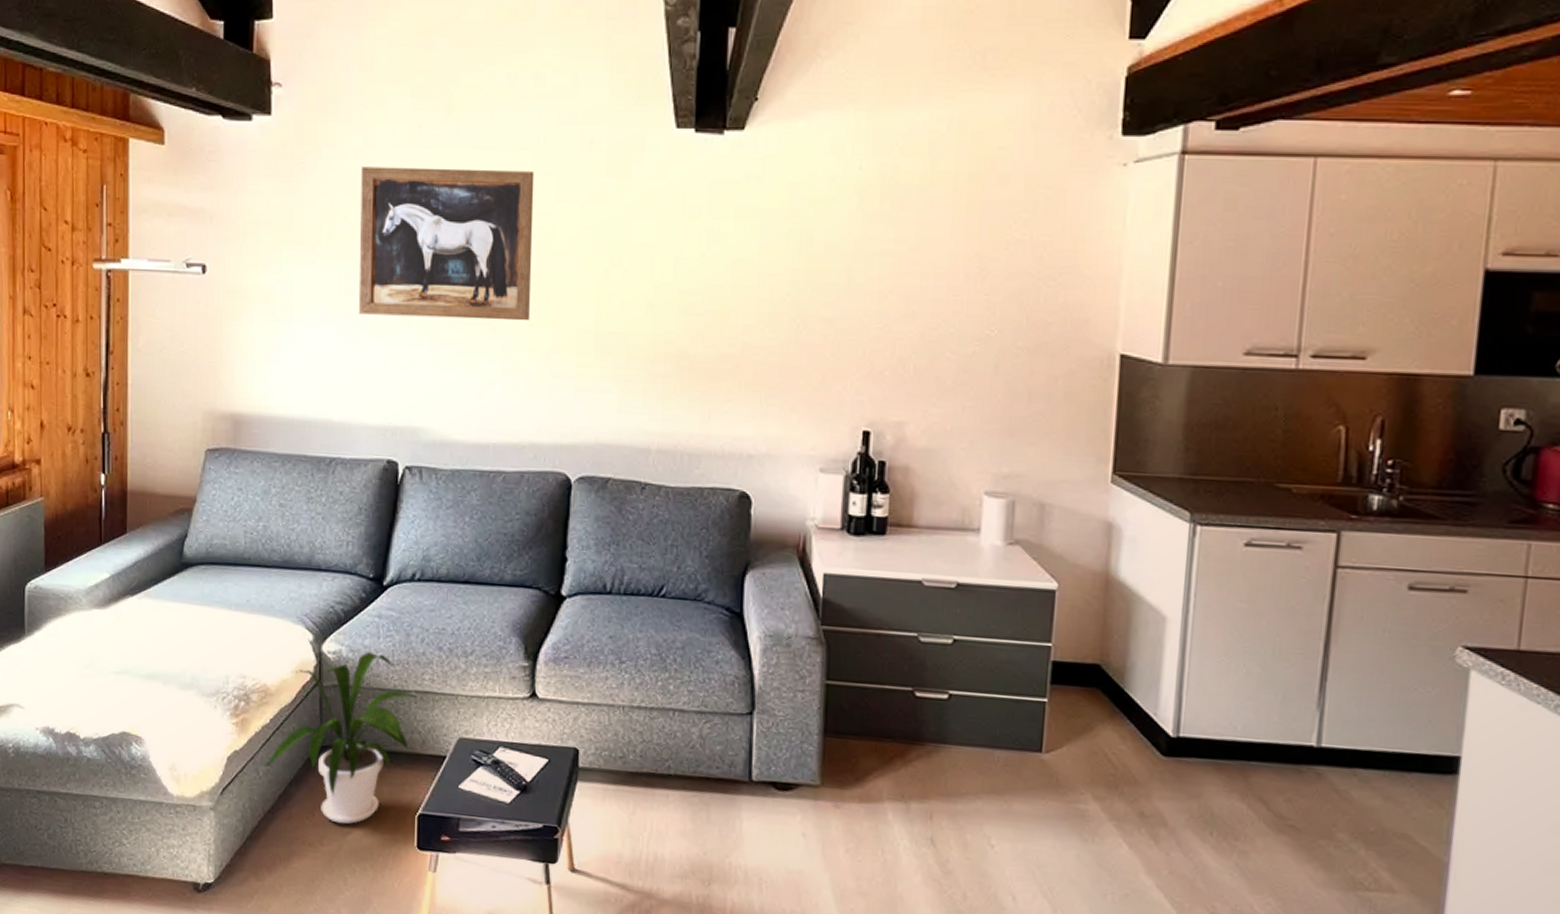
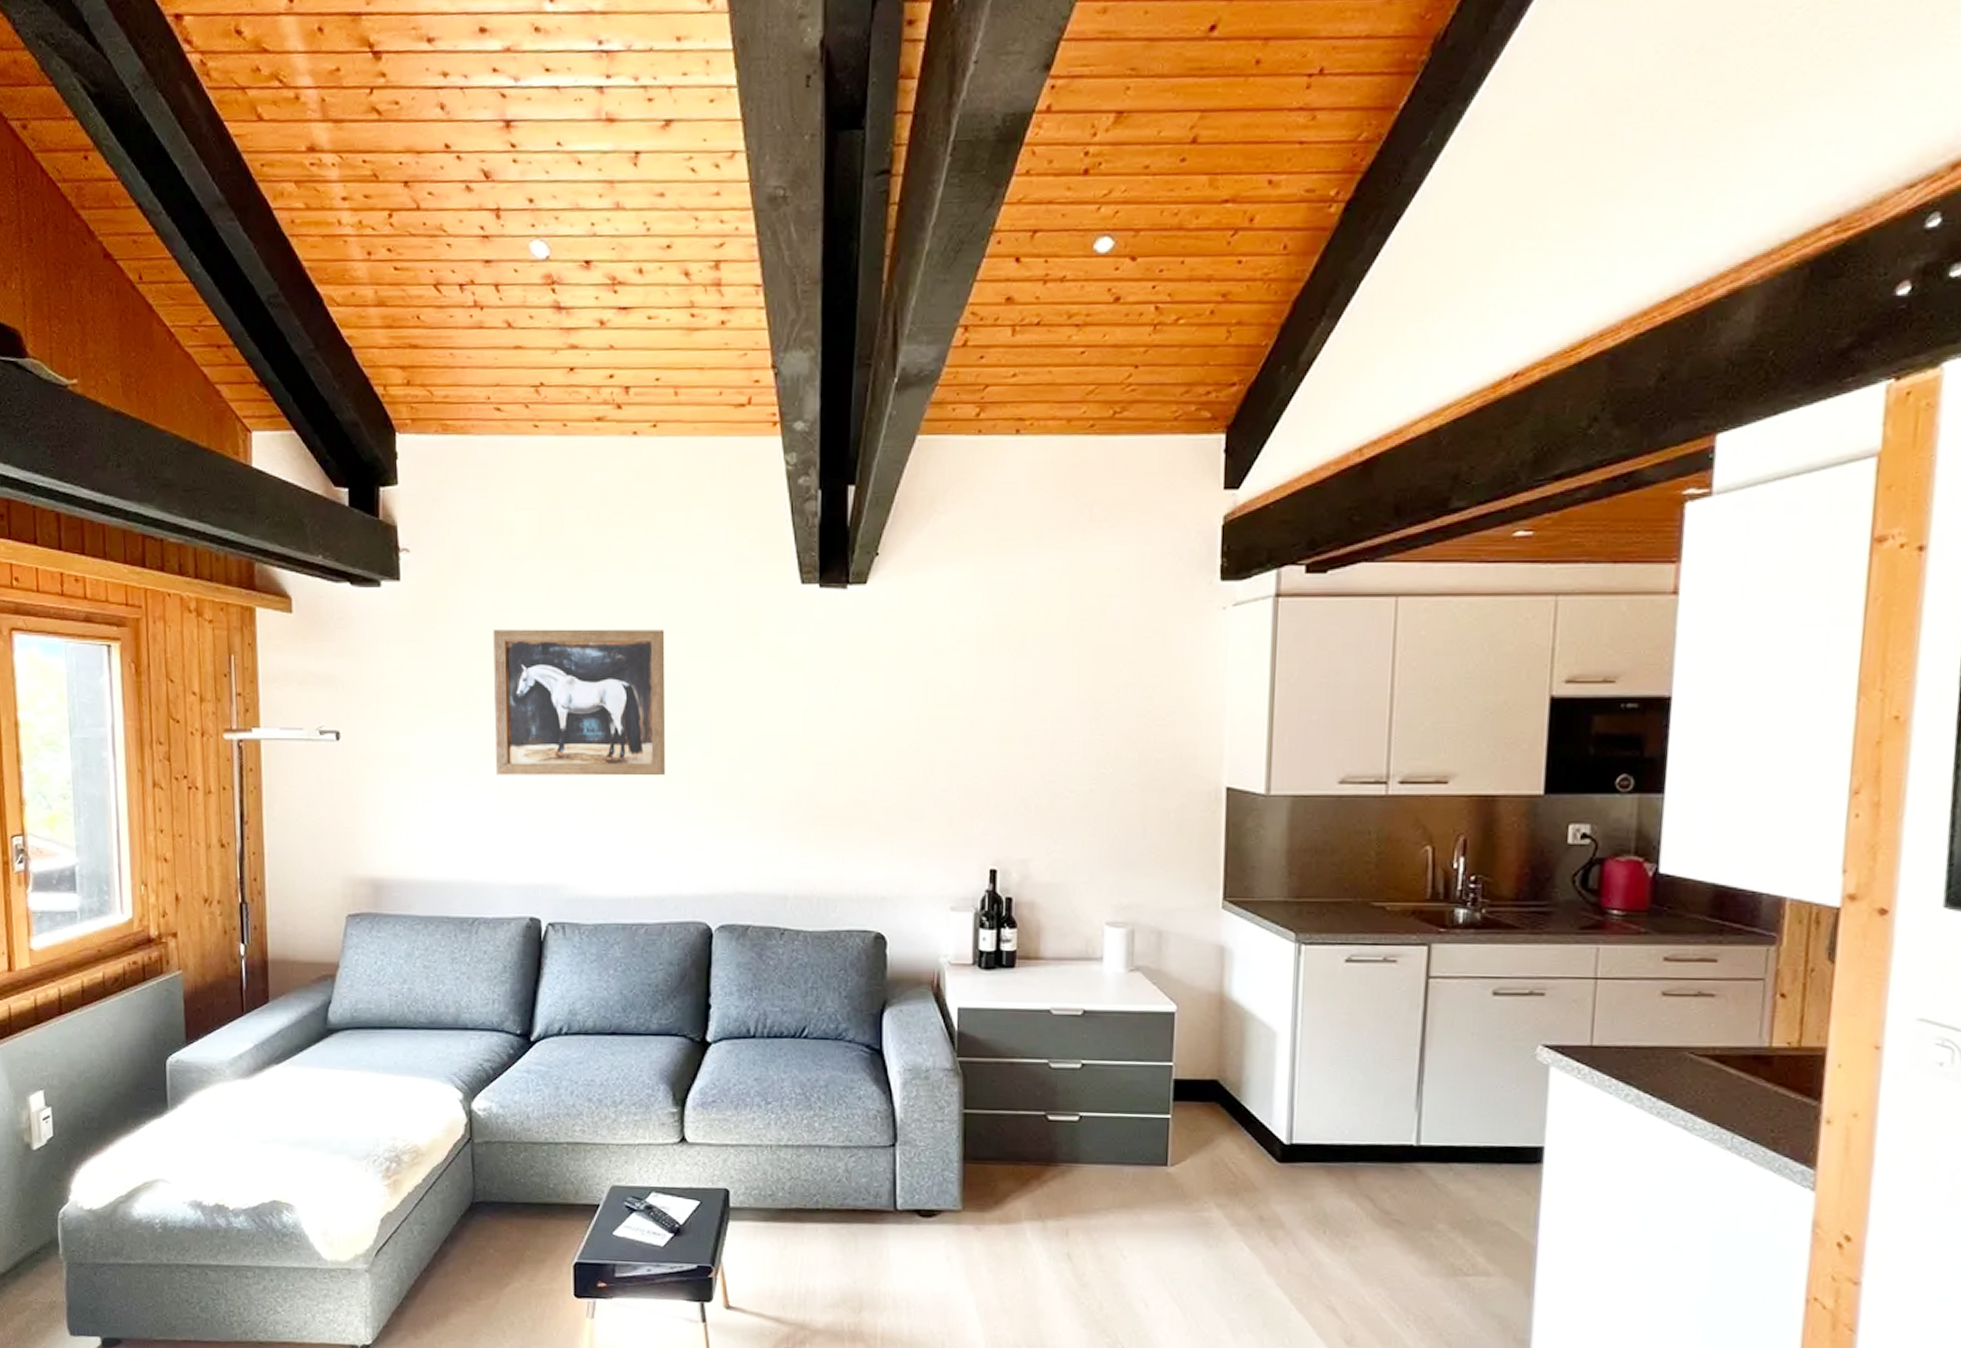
house plant: present [264,651,419,824] -> none [418,1106,570,1278]

